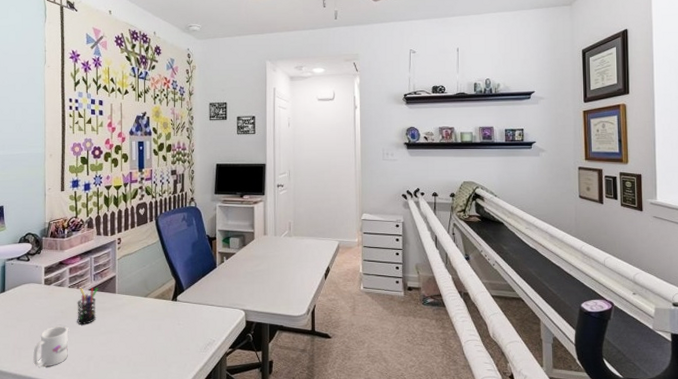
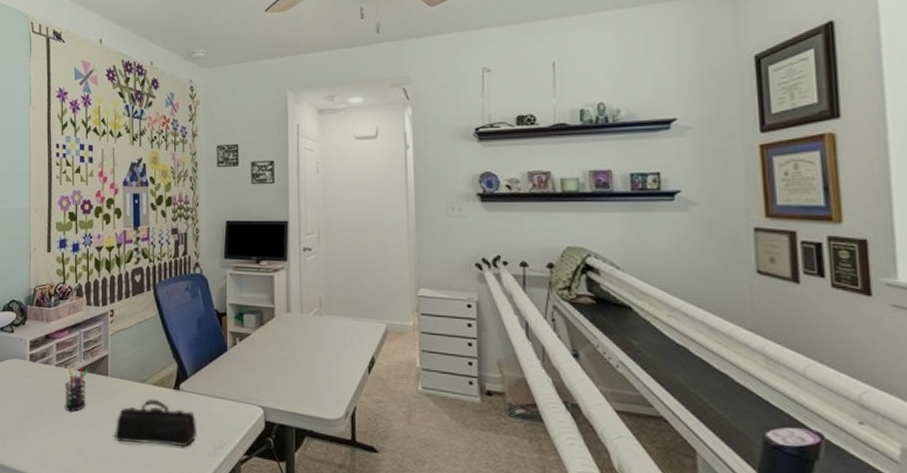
mug: present [33,326,68,366] -> none [17,411,55,458]
pencil case: none [121,309,191,347] -> present [115,398,196,447]

